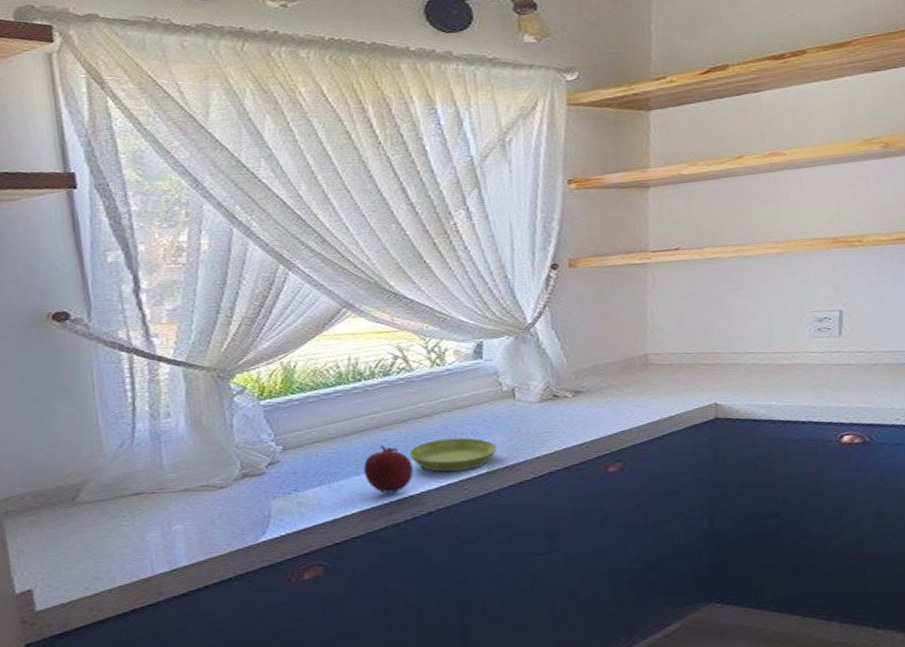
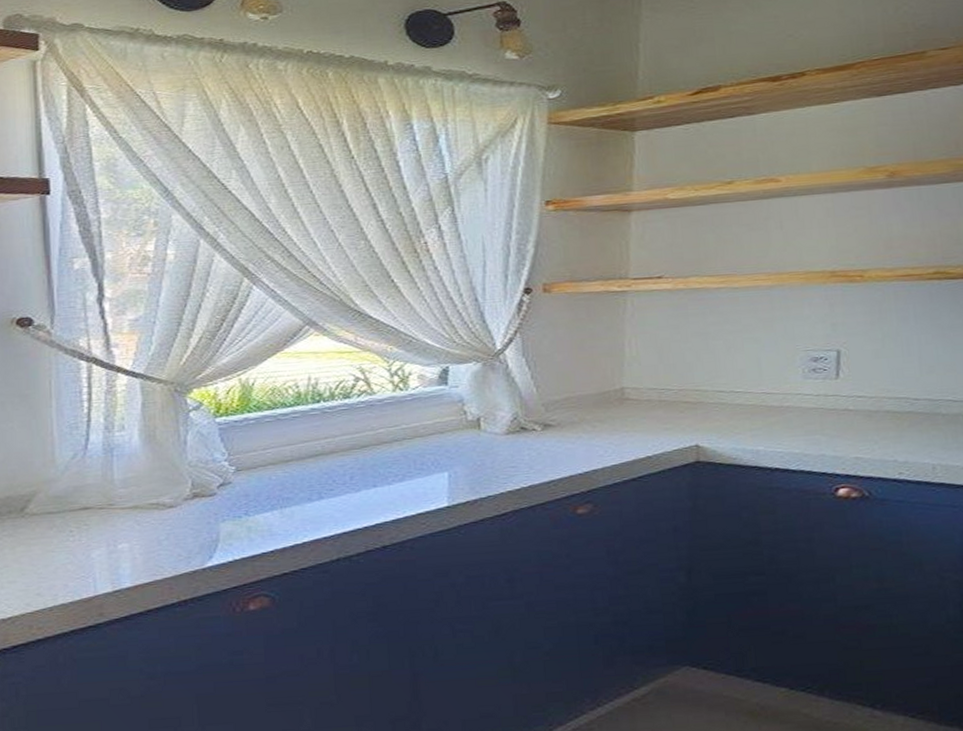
fruit: present [364,445,413,494] -> none [318,471,369,523]
saucer: present [409,437,497,472] -> none [366,468,459,504]

